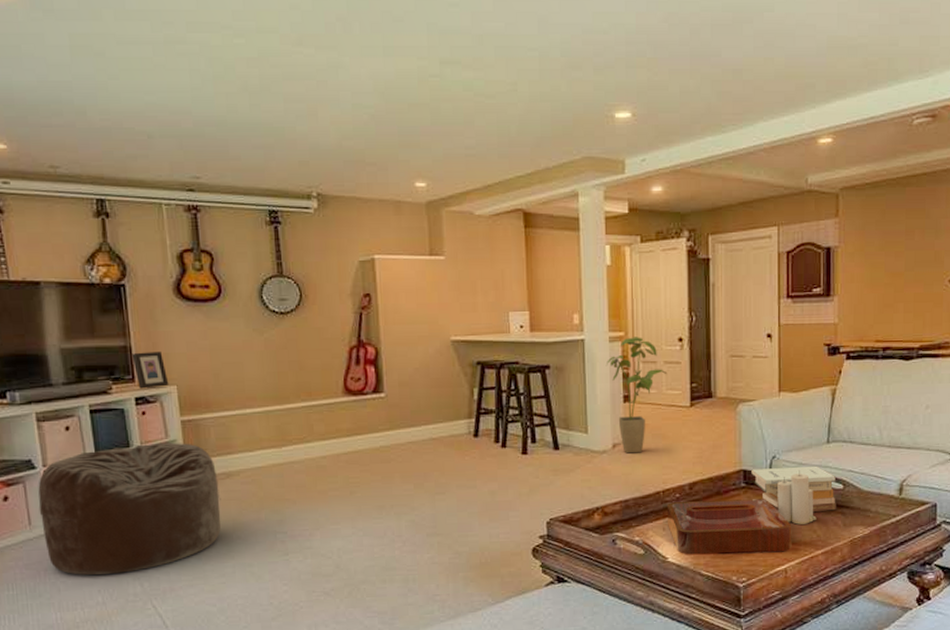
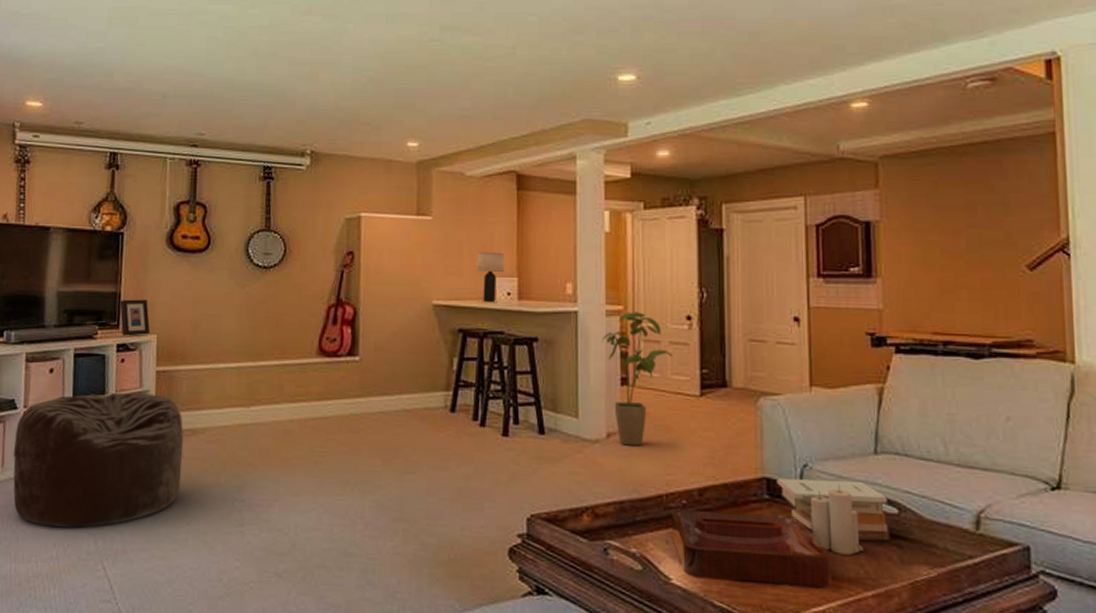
table lamp: none [490,288,517,336] -> present [477,251,505,303]

